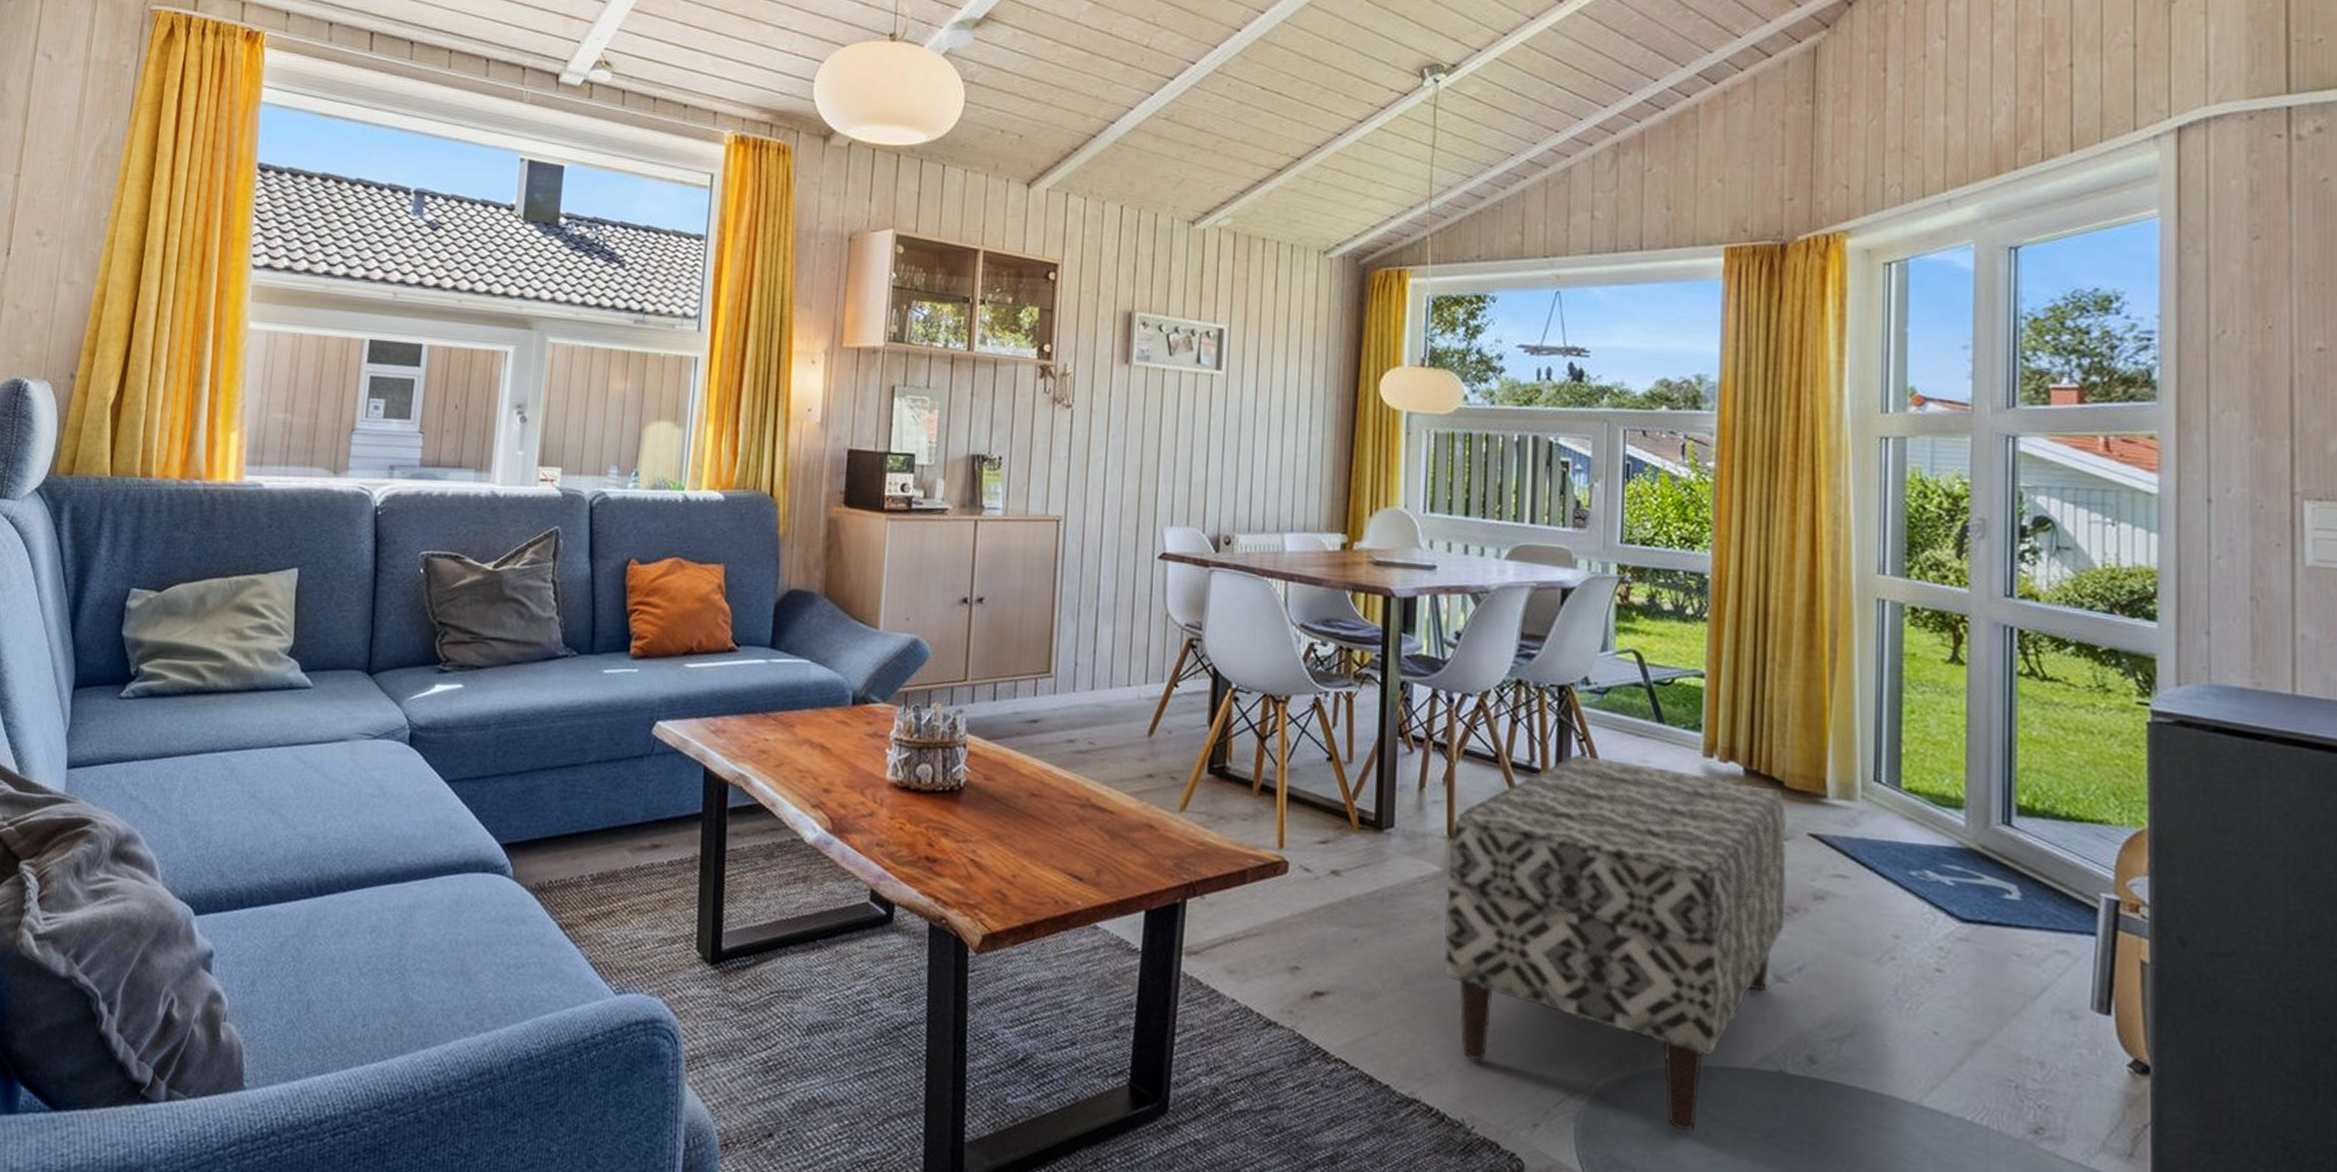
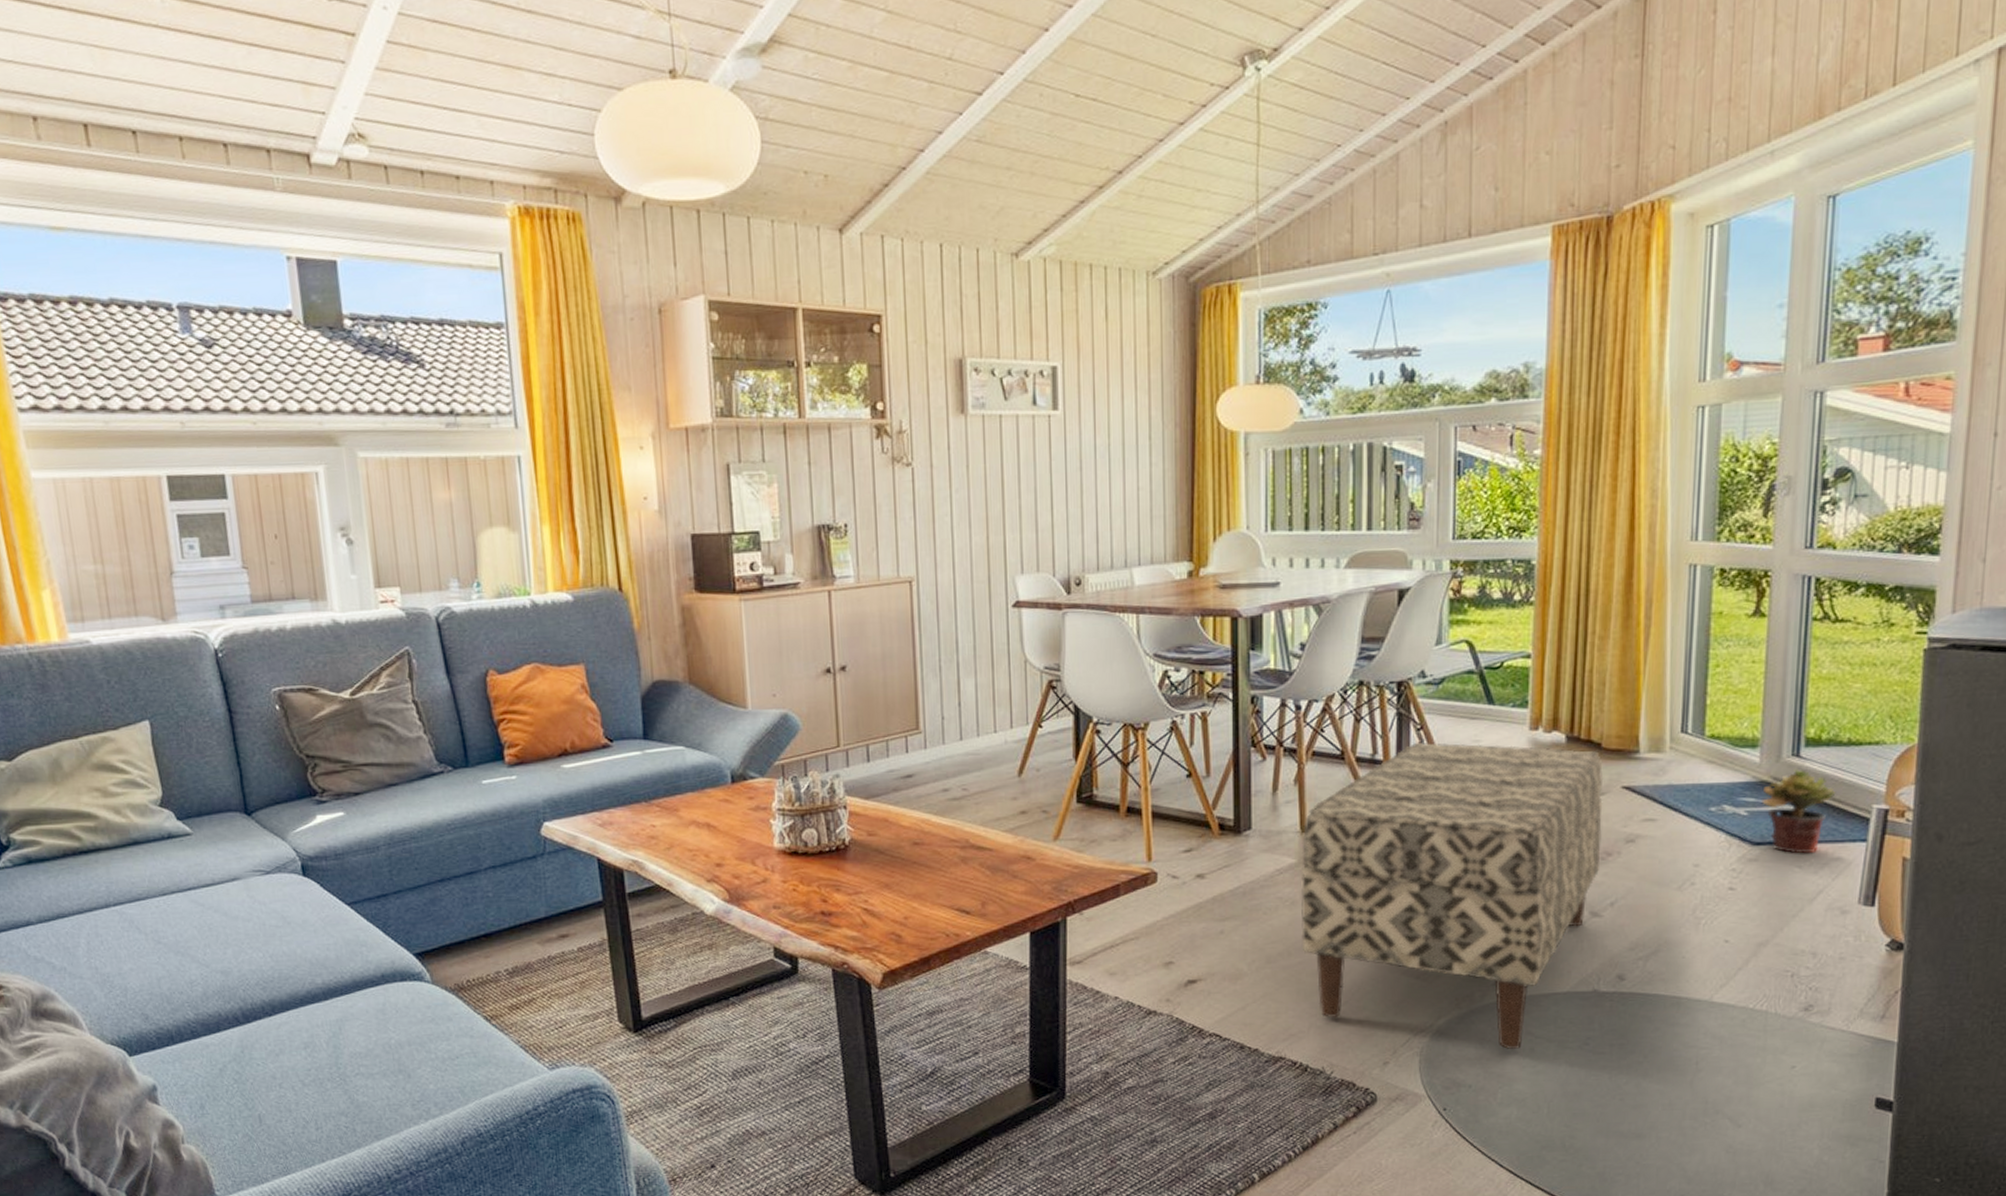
potted plant: none [1970,840,2056,942] -> present [1762,770,1836,854]

